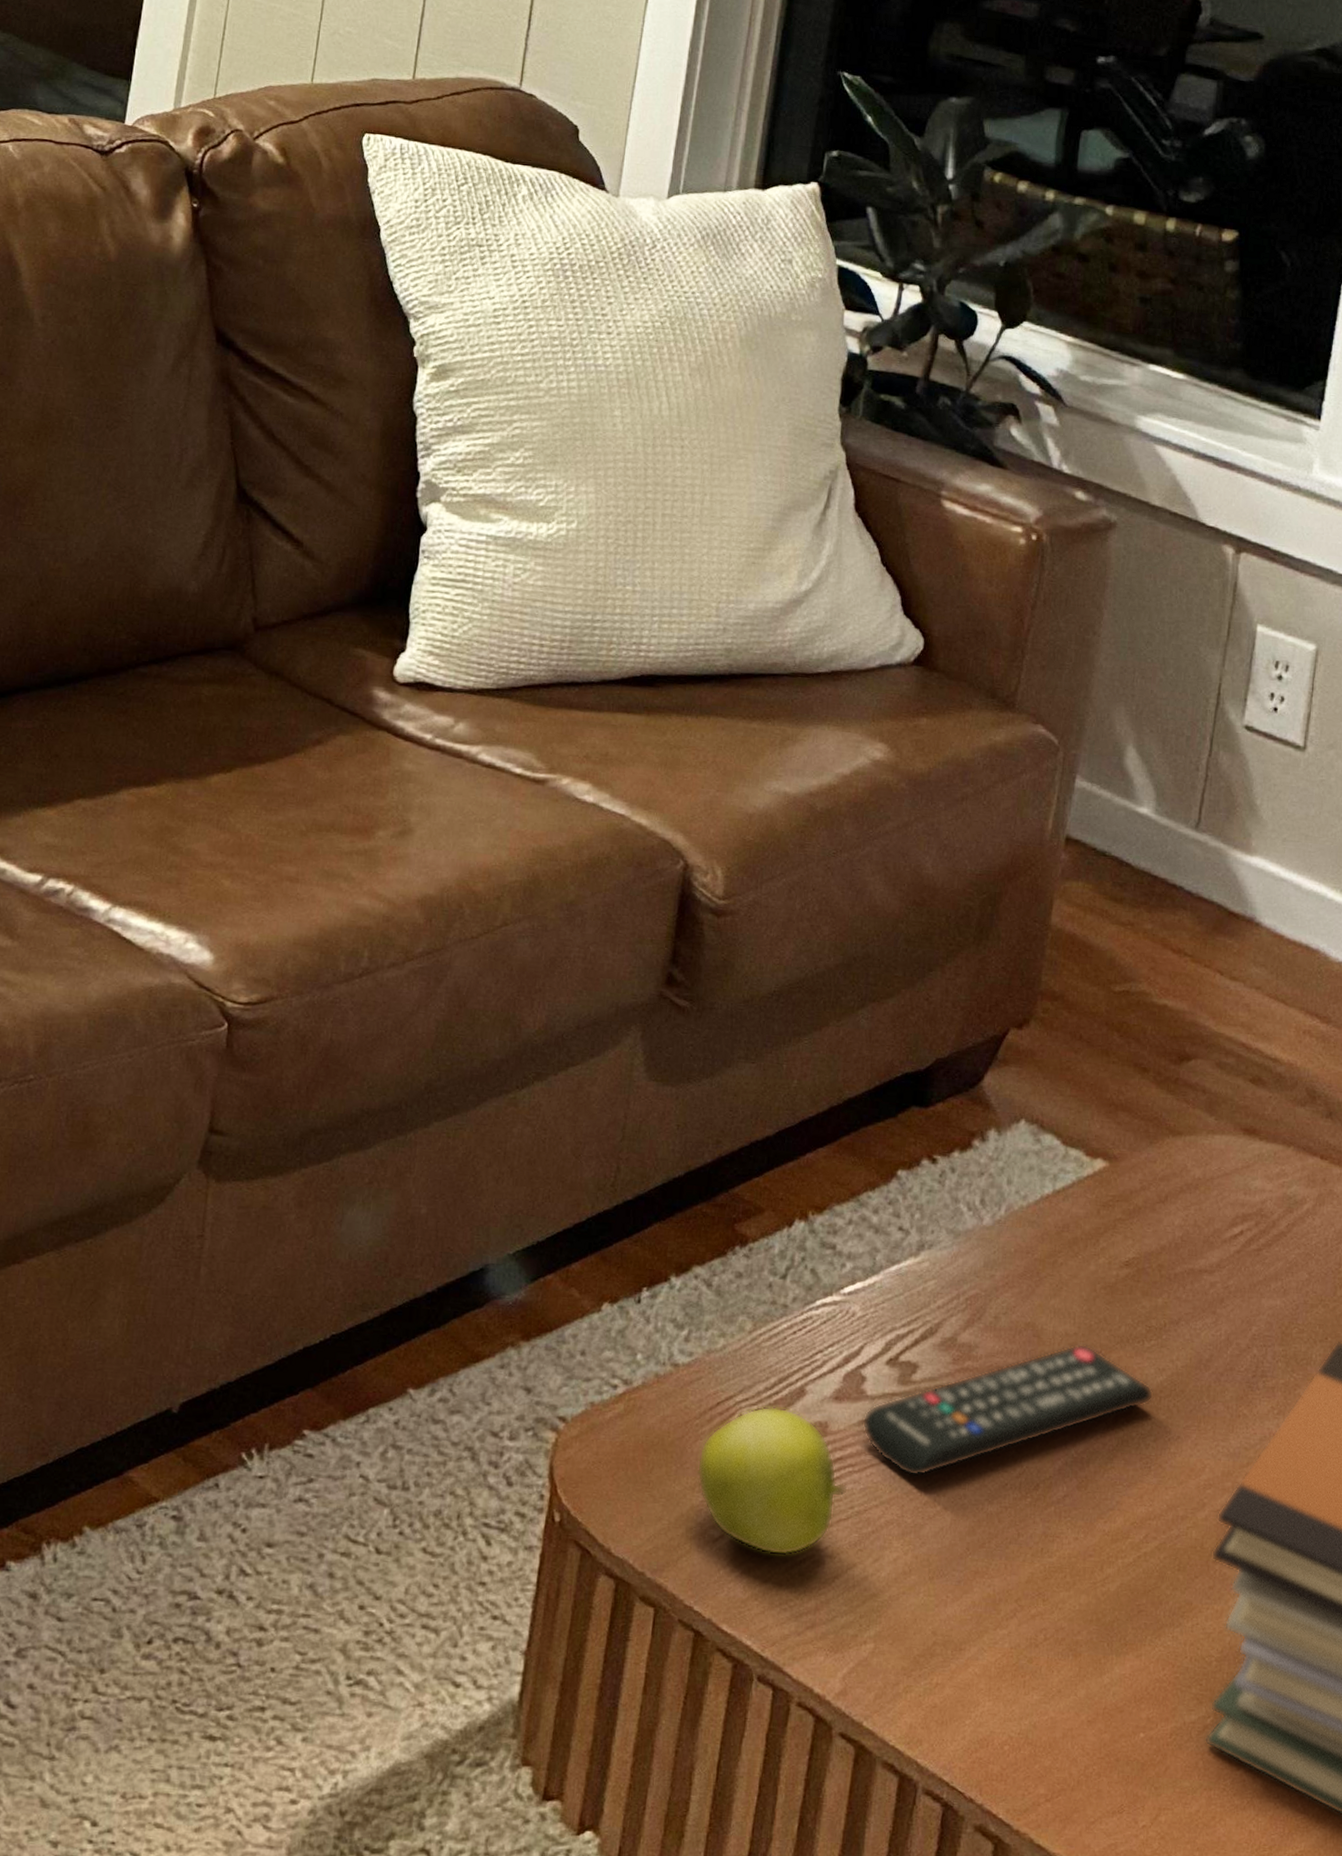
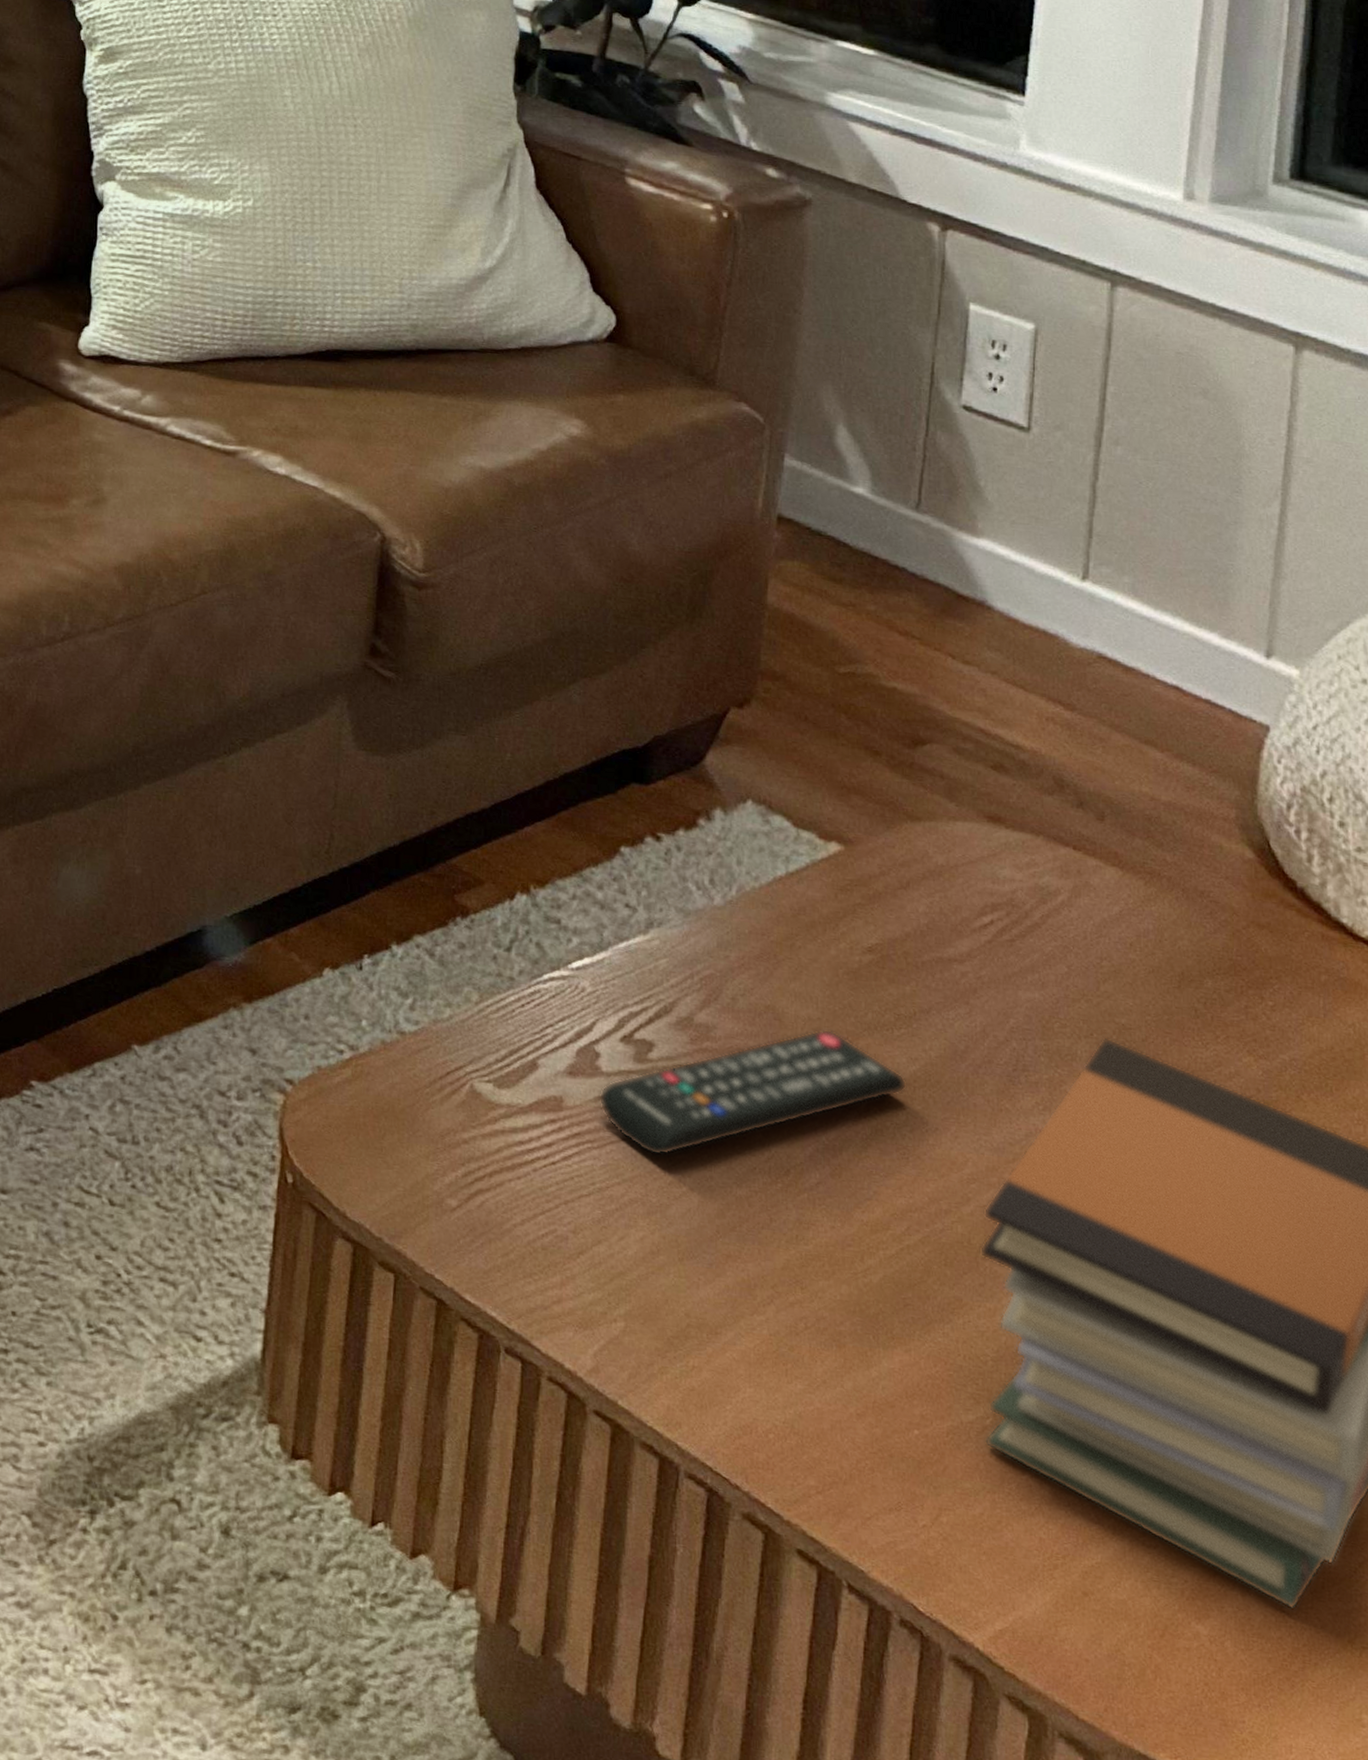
apple: present [696,1406,849,1556] -> none [430,1078,589,1229]

